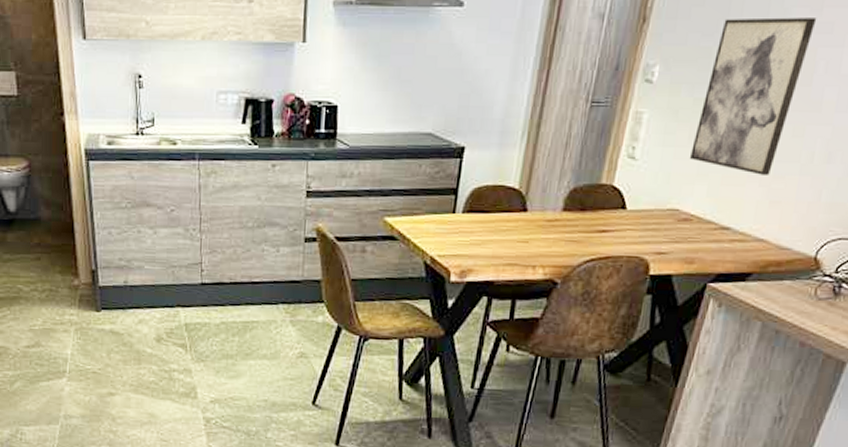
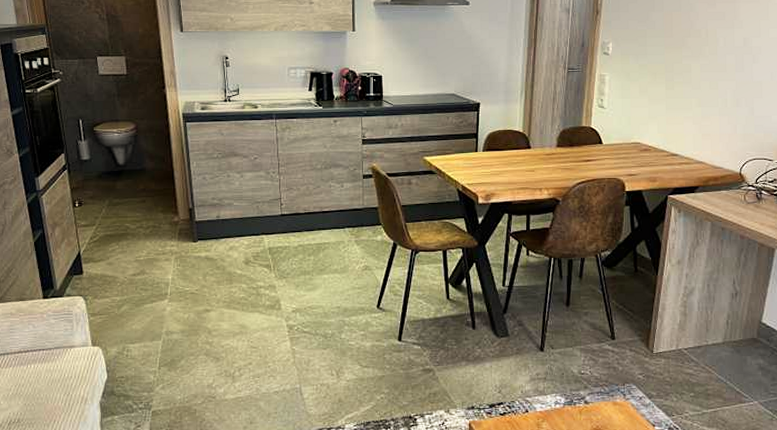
wall art: present [689,17,817,175] -> none [641,10,713,116]

